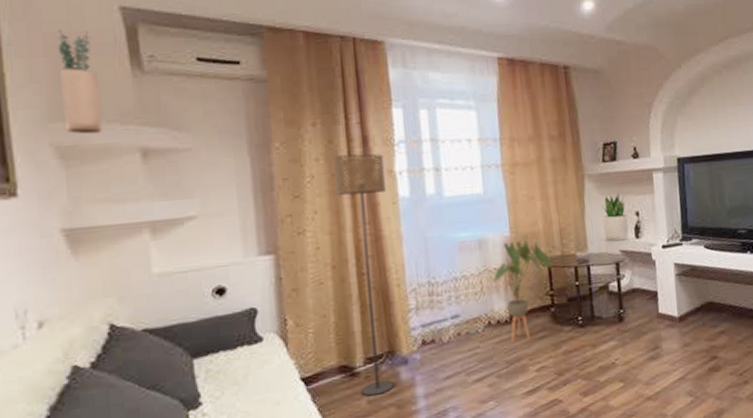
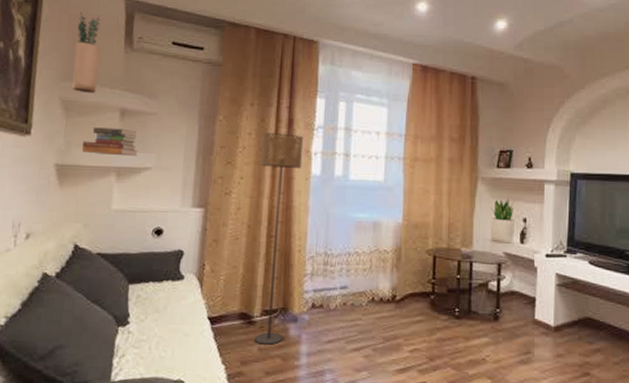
books: none [94,173,176,210] -> present [82,127,138,157]
house plant: present [494,240,552,343] -> none [383,227,437,321]

